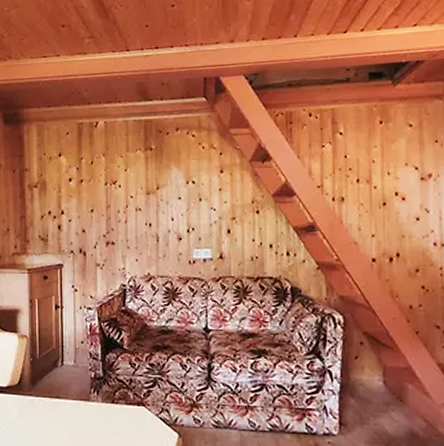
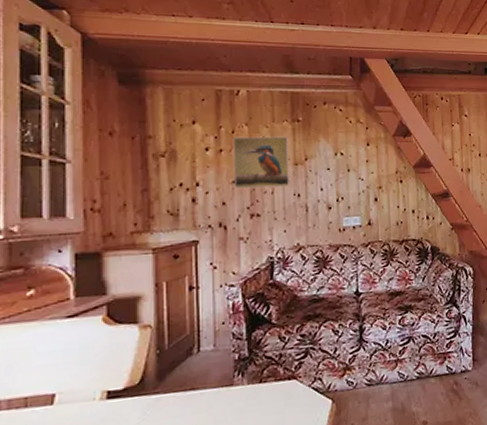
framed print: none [92,165,143,218] -> present [232,136,291,189]

